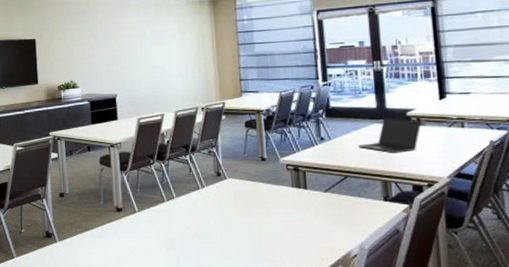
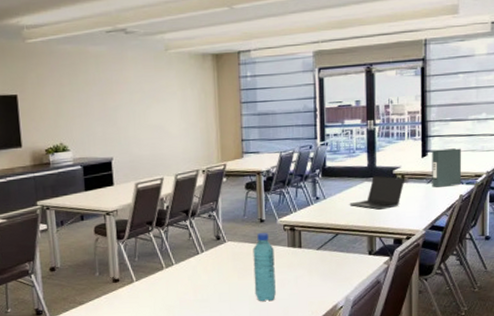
water bottle: none [254,170,281,242] -> present [253,232,276,301]
binder: none [451,90,491,132] -> present [432,148,462,188]

